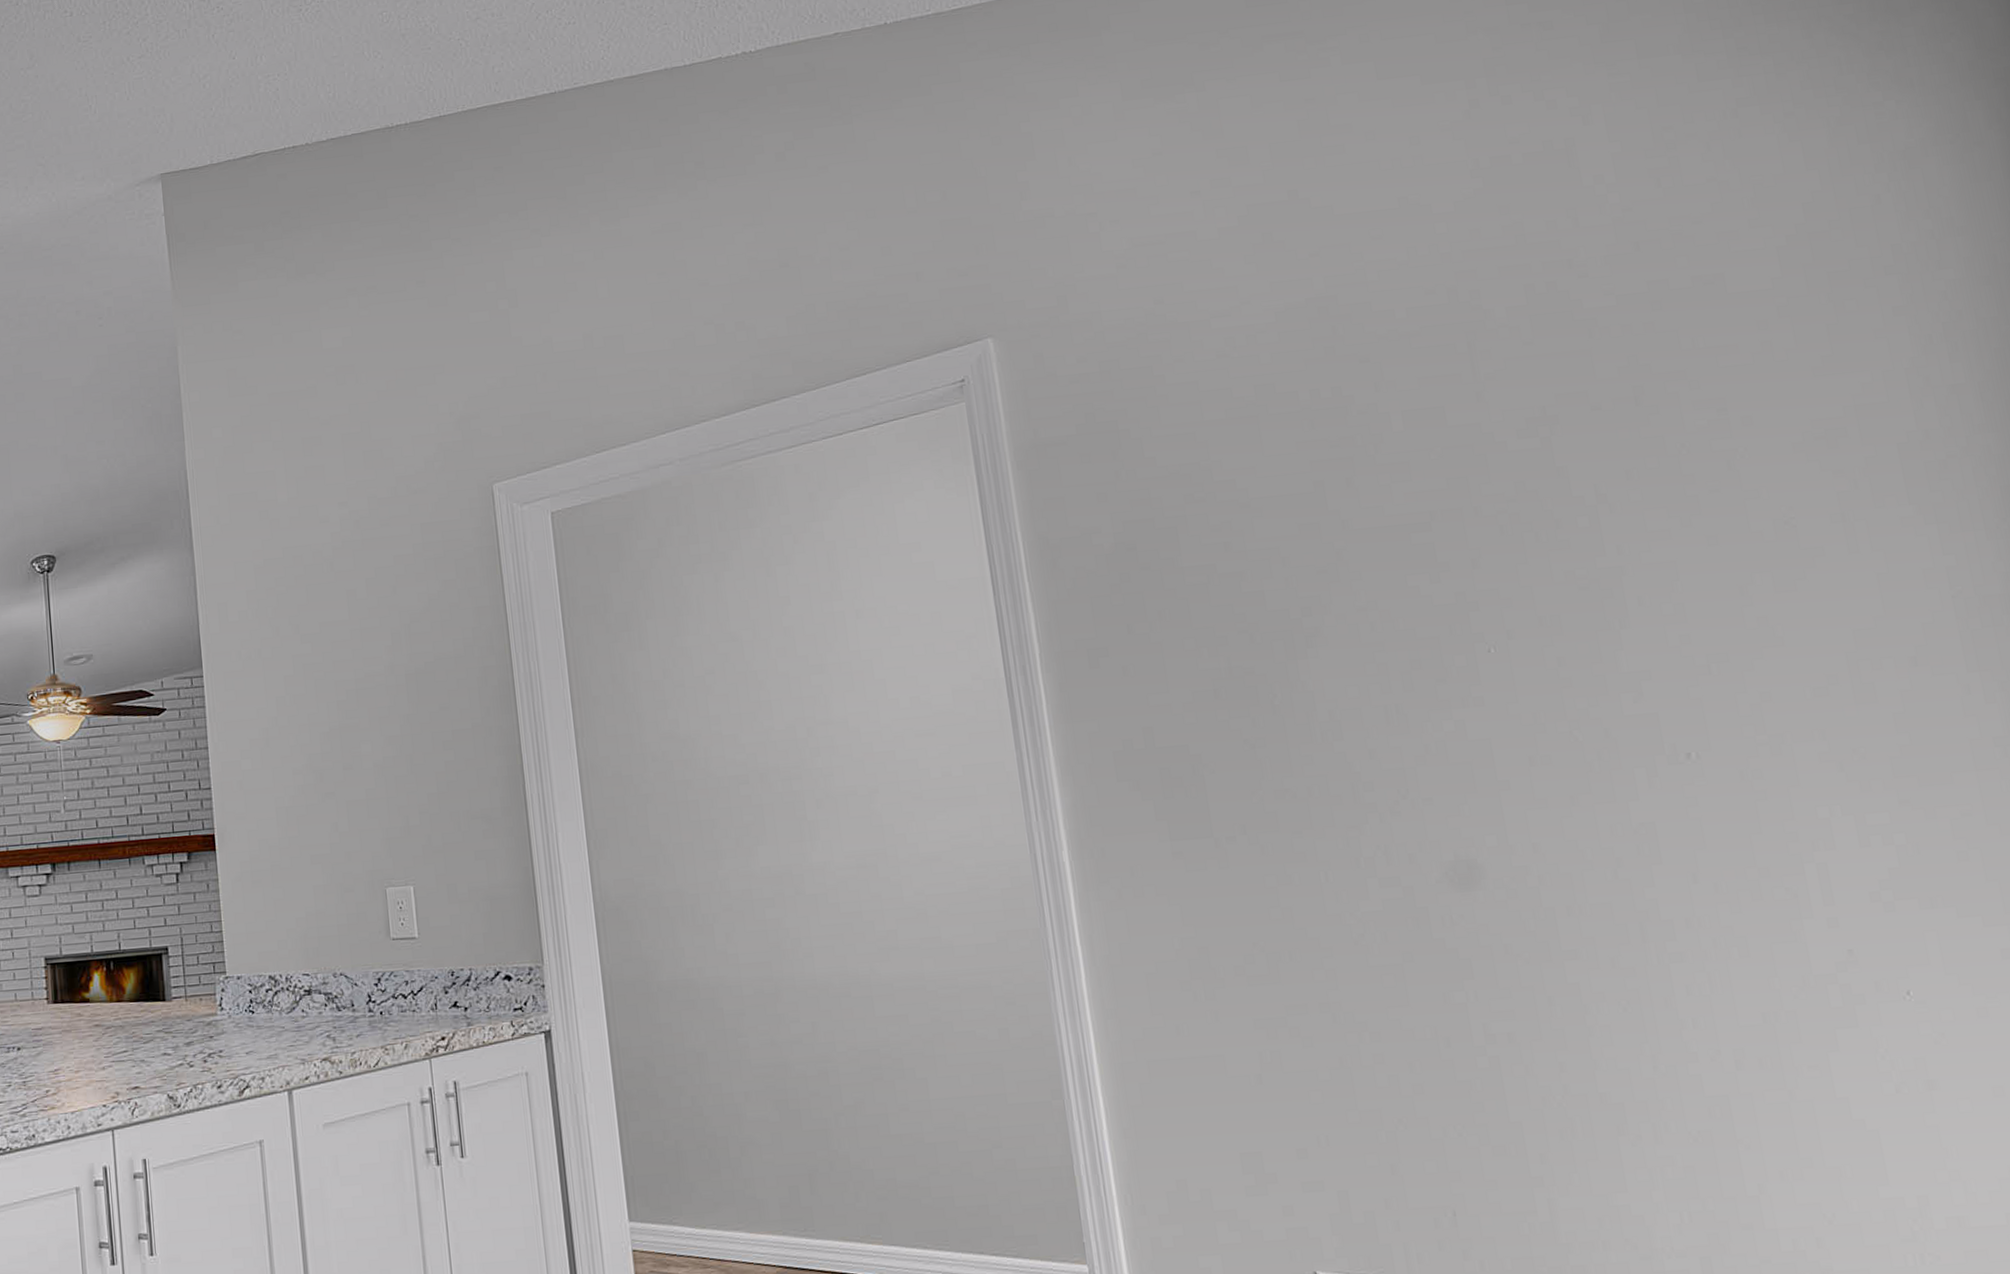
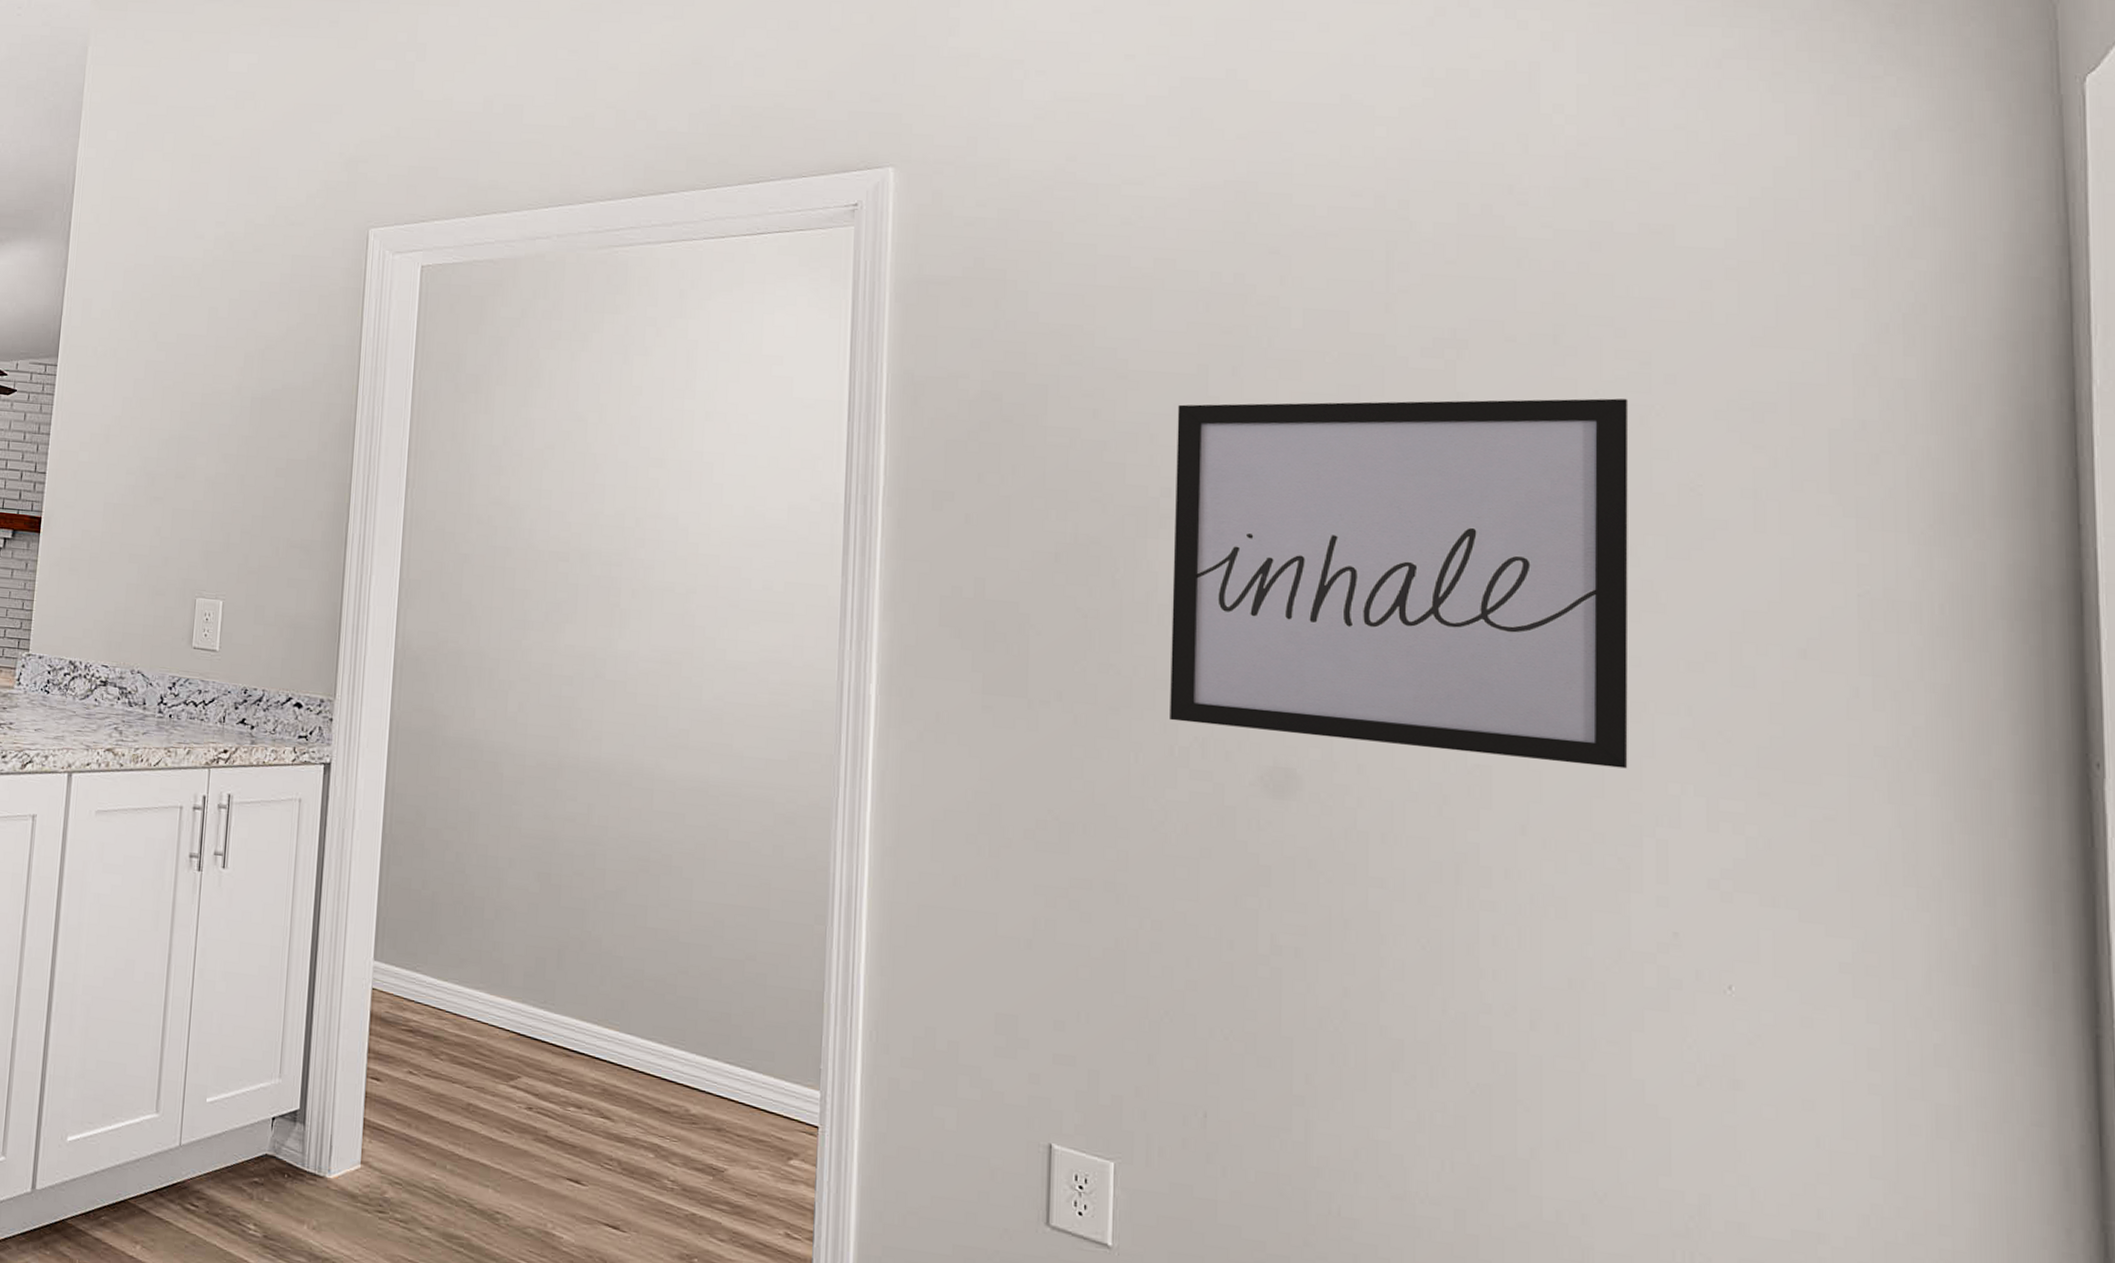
wall art: none [1302,447,1778,834] -> present [1170,398,1629,769]

